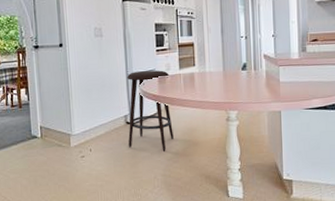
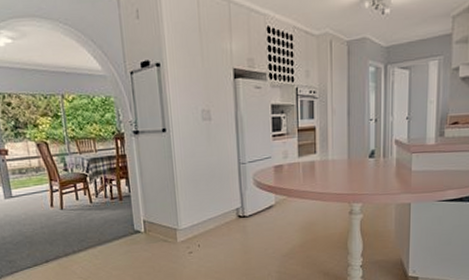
stool: present [126,70,174,151] -> none [238,158,290,247]

